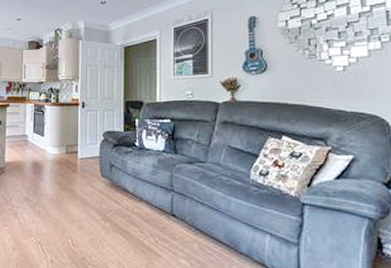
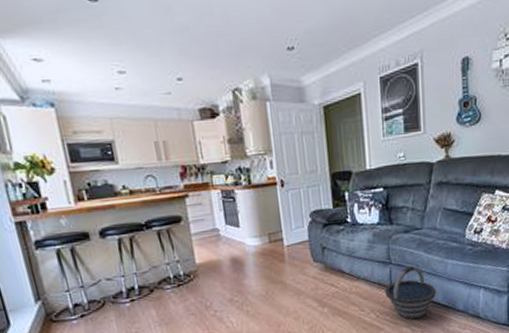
bucket: none [166,196,218,254] -> present [385,265,436,320]

